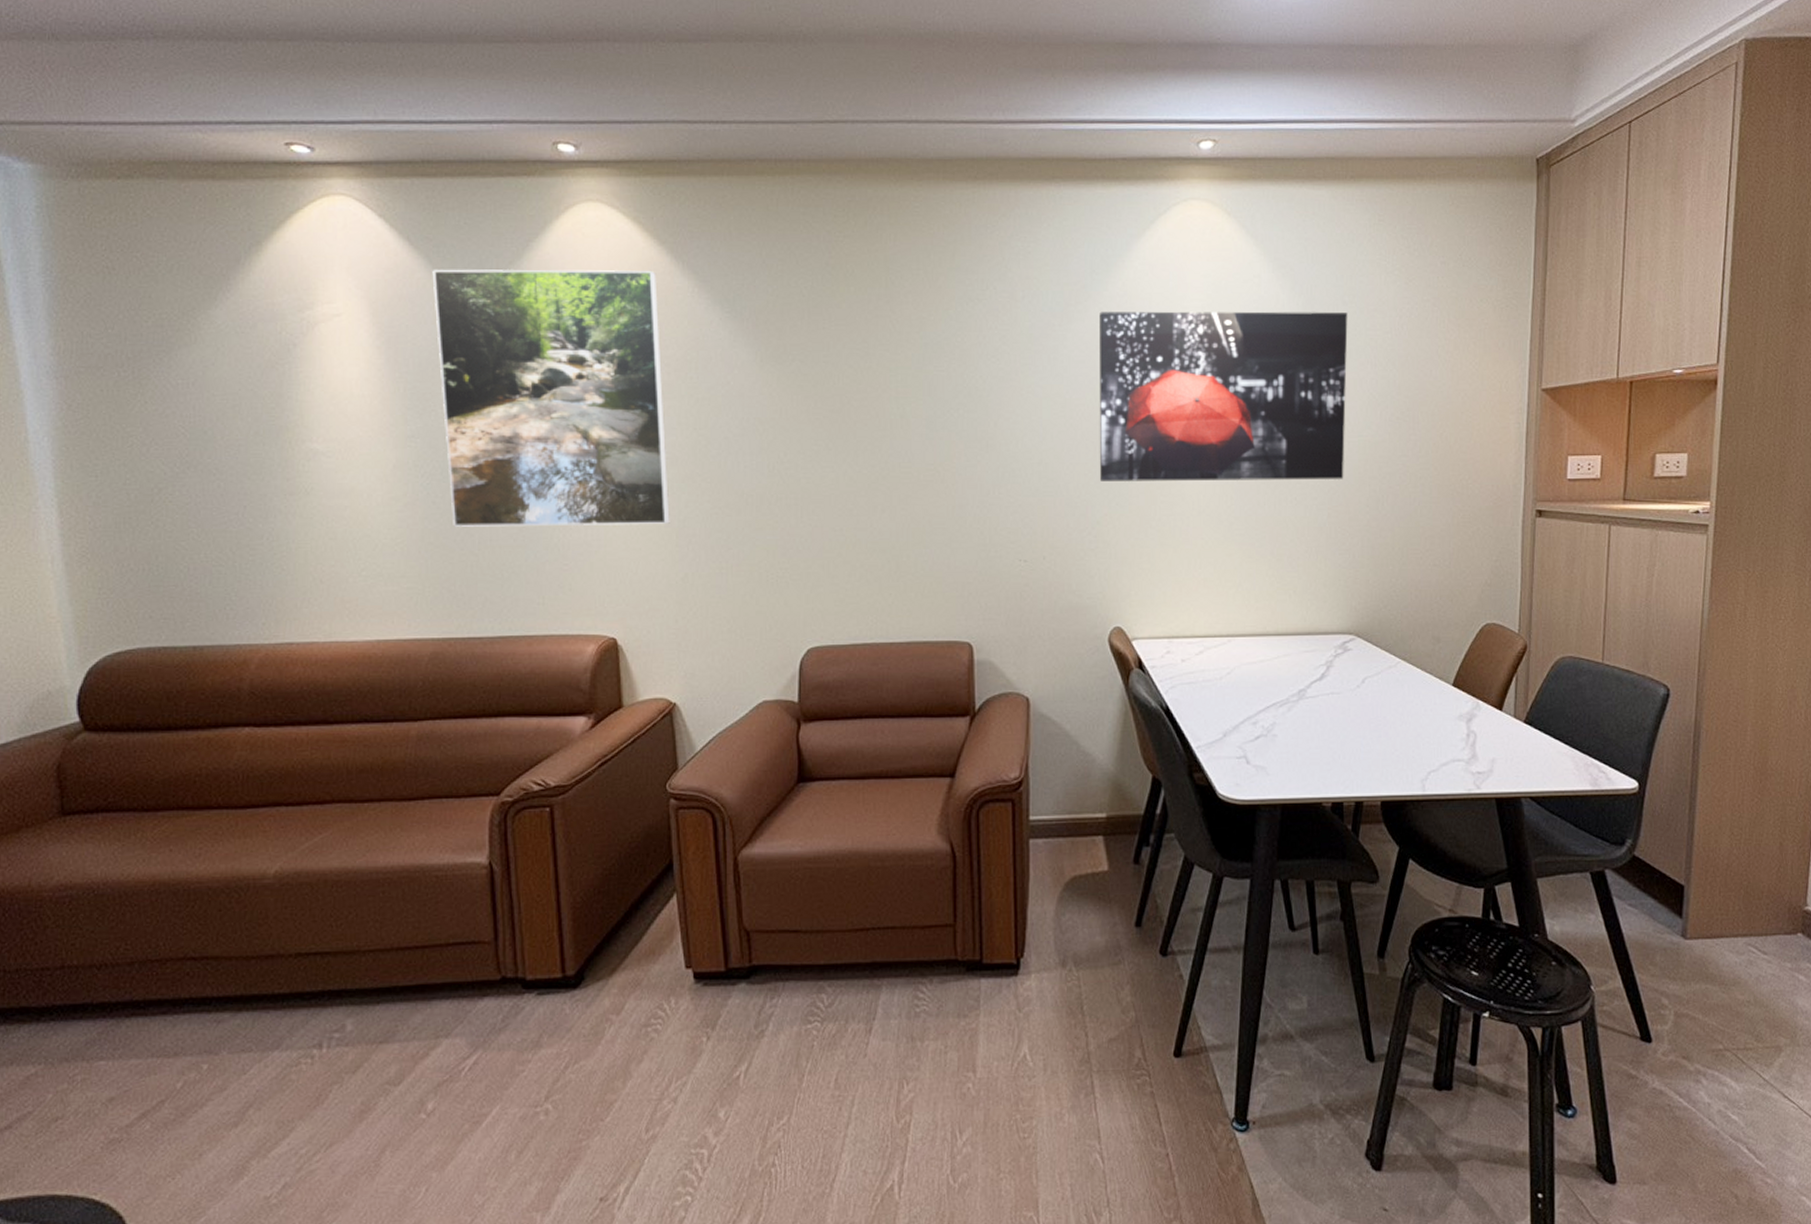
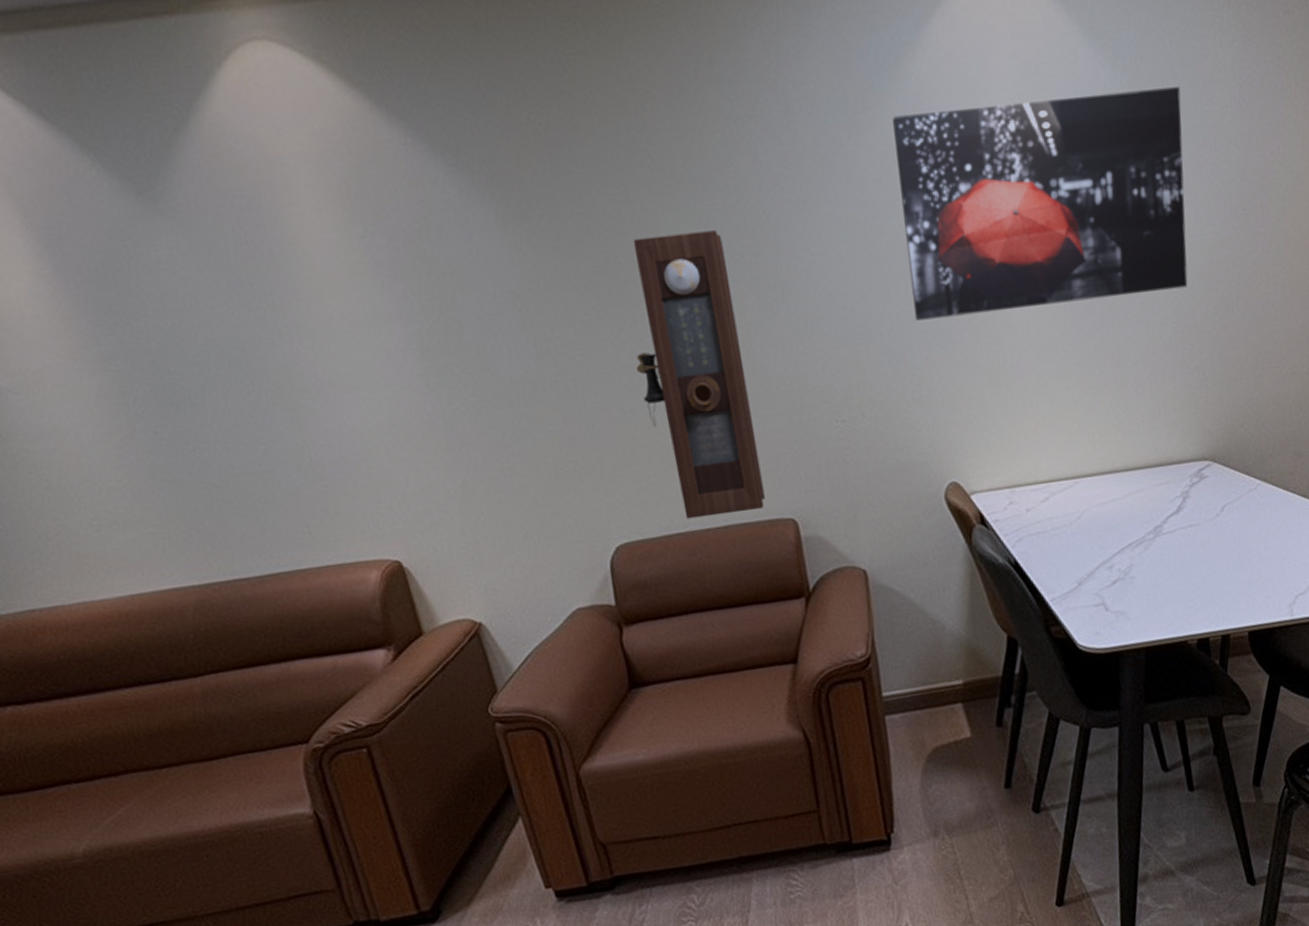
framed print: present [432,269,670,527] -> none [81,123,435,458]
pendulum clock: none [851,387,947,632] -> present [633,230,765,519]

